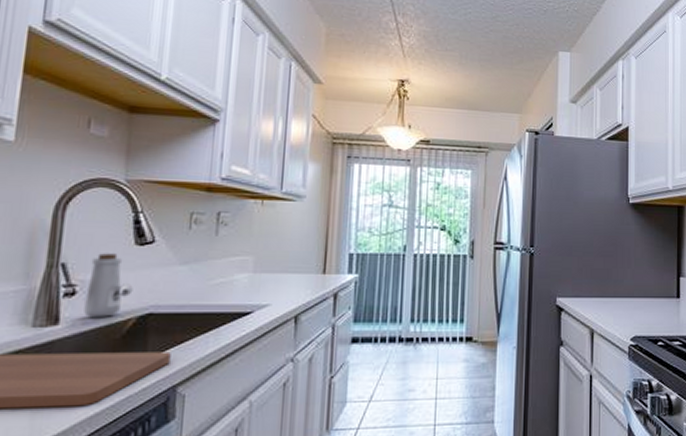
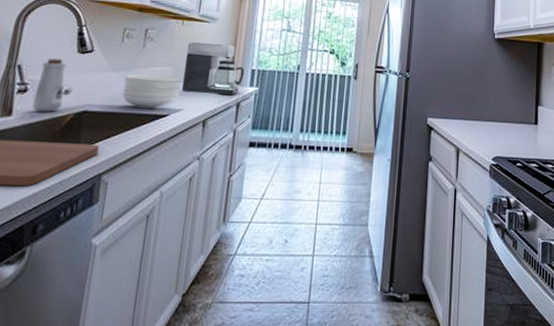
bowl: none [194,265,265,307] -> present [122,74,181,110]
coffee maker: none [266,225,341,285] -> present [181,42,245,96]

